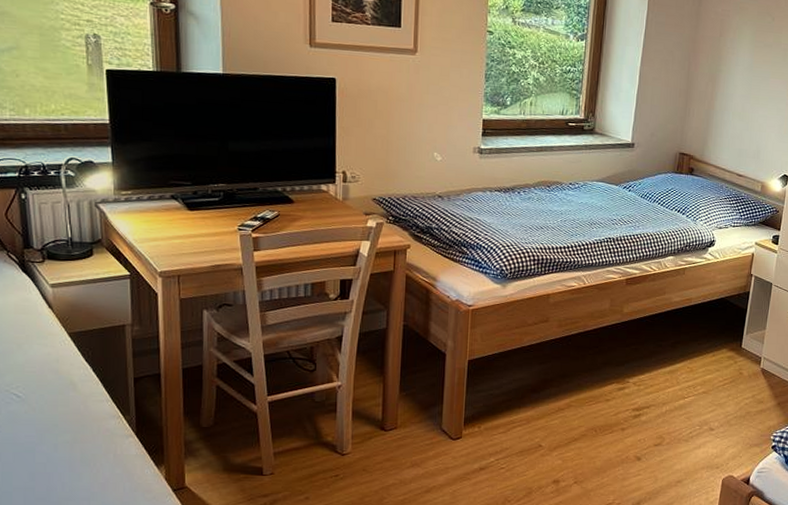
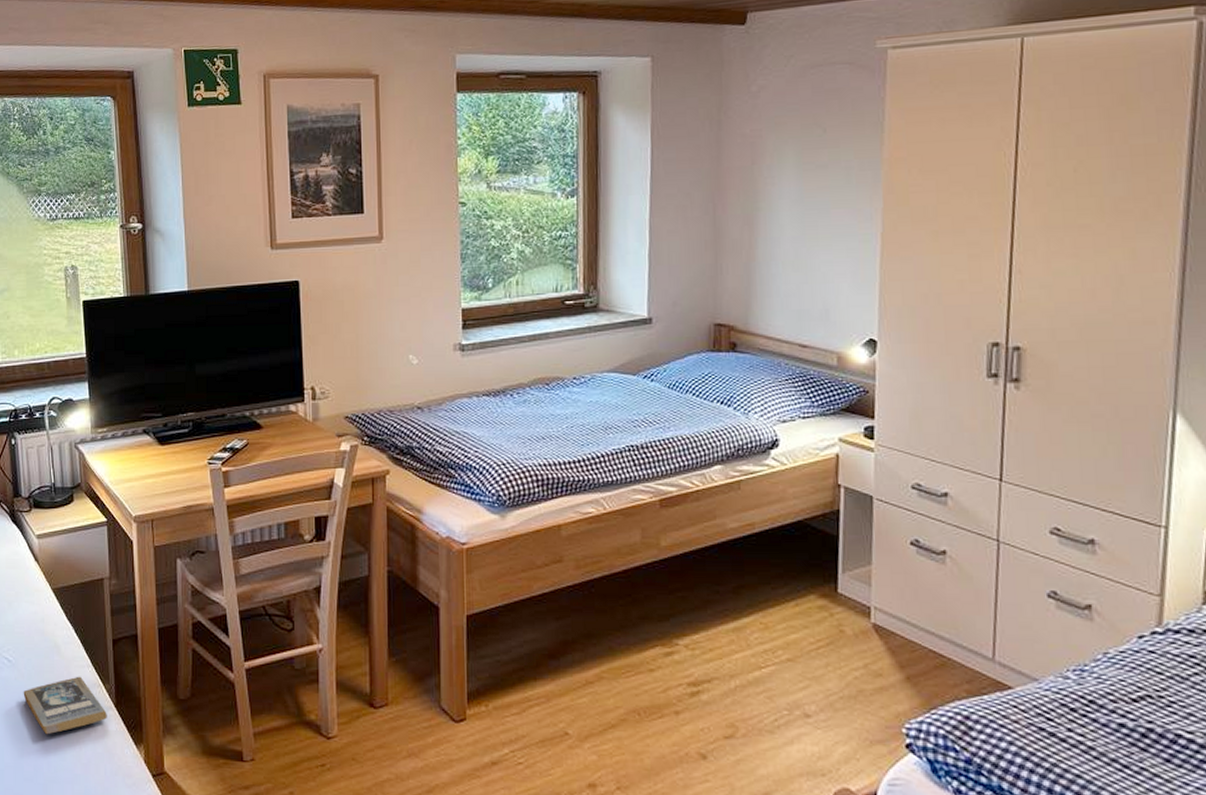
book: none [34,409,127,460] -> present [23,676,107,735]

